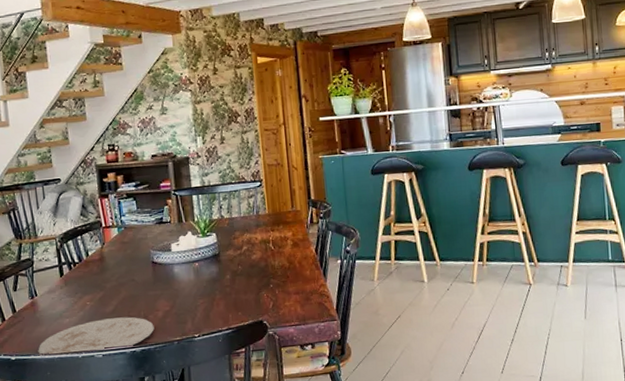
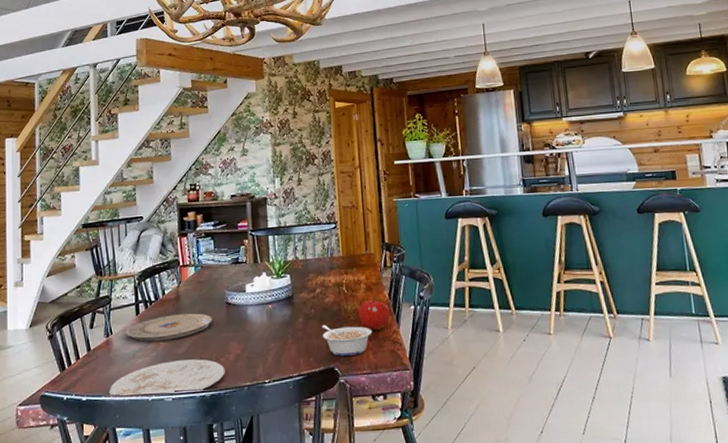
plate: none [51,273,140,302] -> present [126,313,213,341]
legume: none [249,280,300,310] -> present [321,324,373,356]
fruit: none [285,252,318,284] -> present [358,296,391,330]

